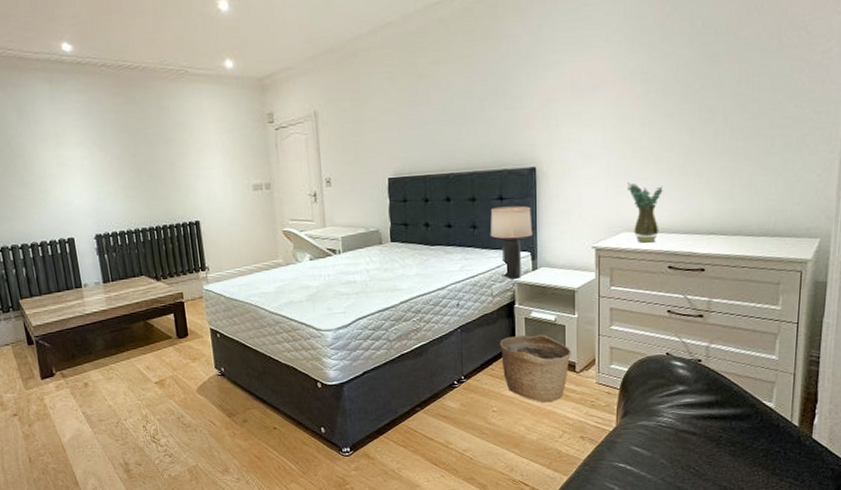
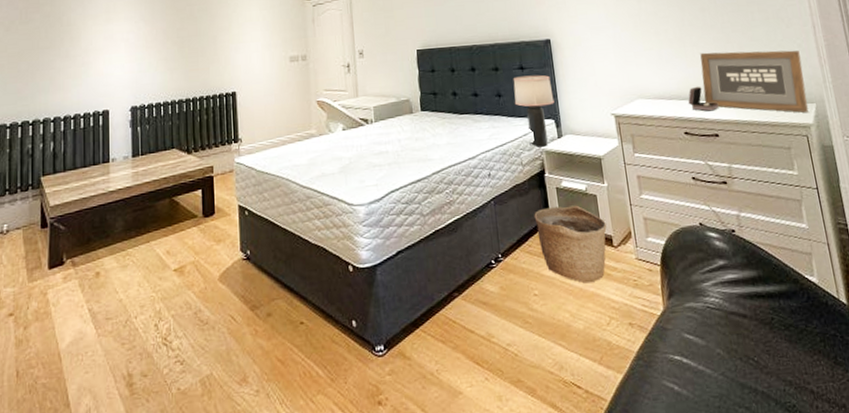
vase: present [627,183,663,243] -> none [634,53,671,110]
jewelry box: none [678,219,712,246] -> present [688,86,719,112]
picture frame: none [696,180,817,249] -> present [700,50,808,113]

